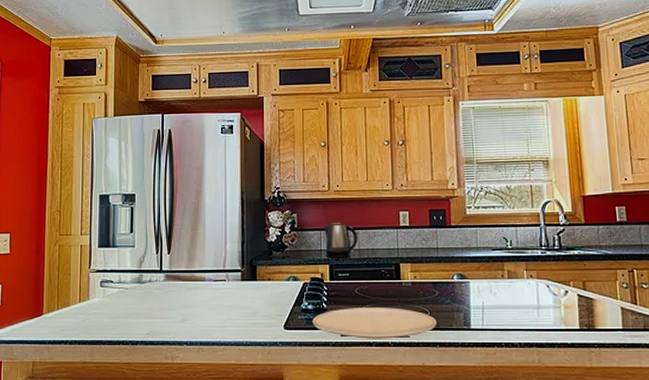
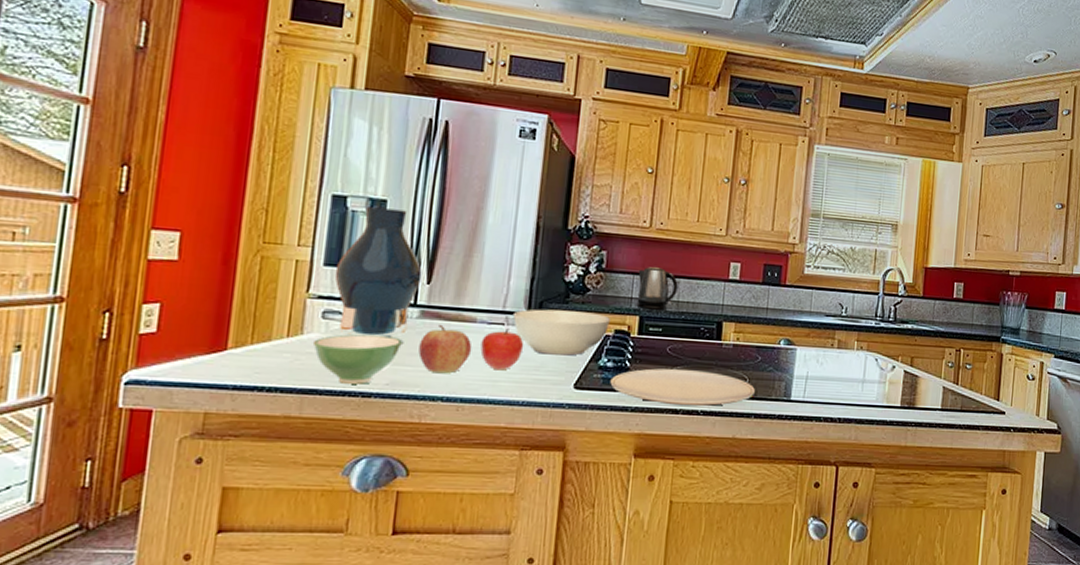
bowl: none [96,297,155,336] -> present [312,334,402,386]
vase: none [106,200,164,298] -> present [334,207,422,339]
fruit: none [167,284,204,322] -> present [418,324,472,373]
fruit: none [210,284,242,318] -> present [480,328,524,371]
bowl: none [231,265,306,302] -> present [512,309,610,356]

